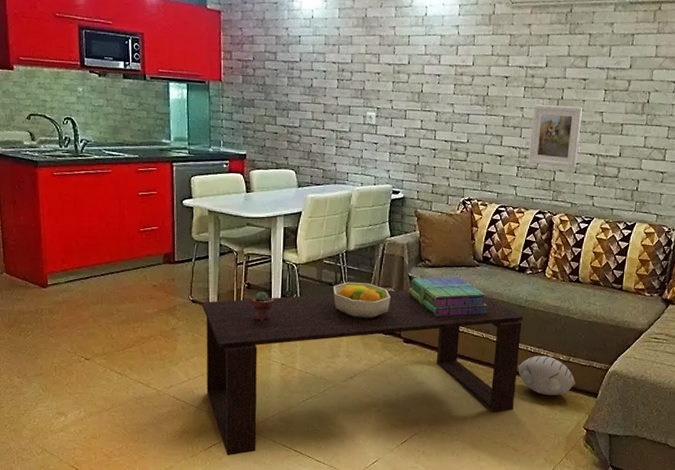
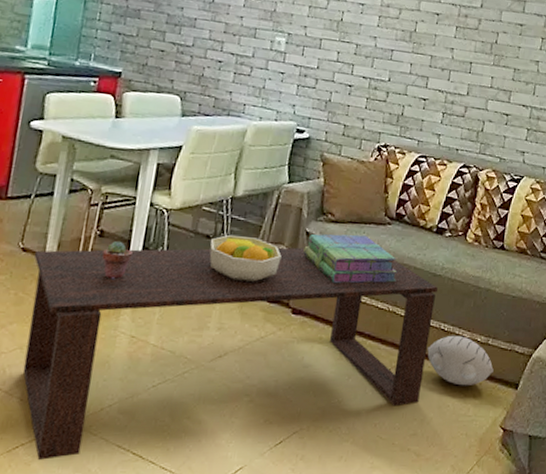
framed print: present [528,104,583,168] -> none [455,46,518,119]

